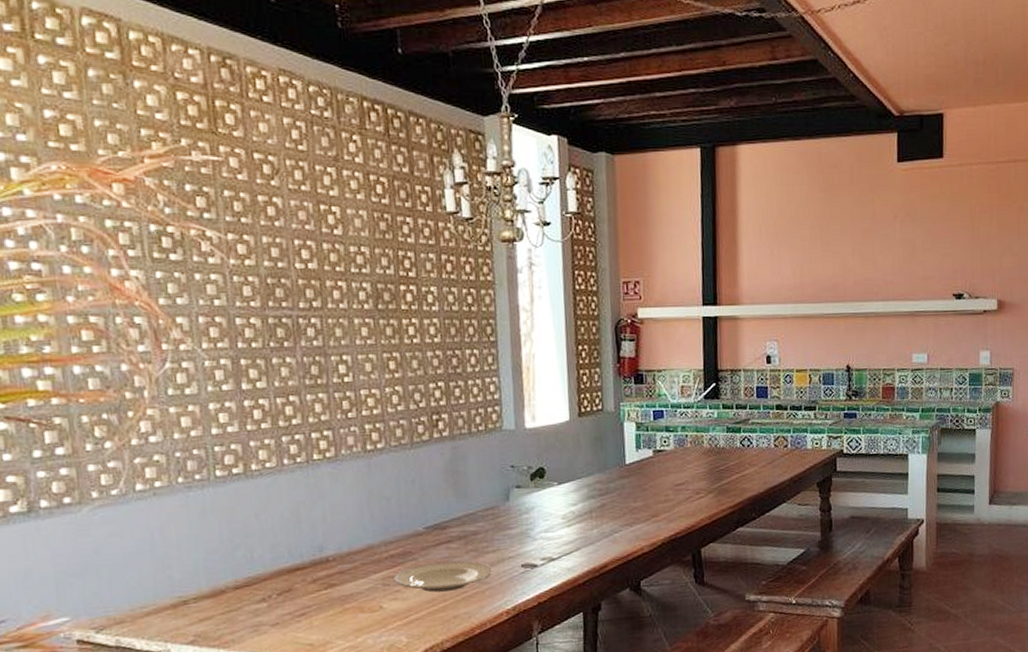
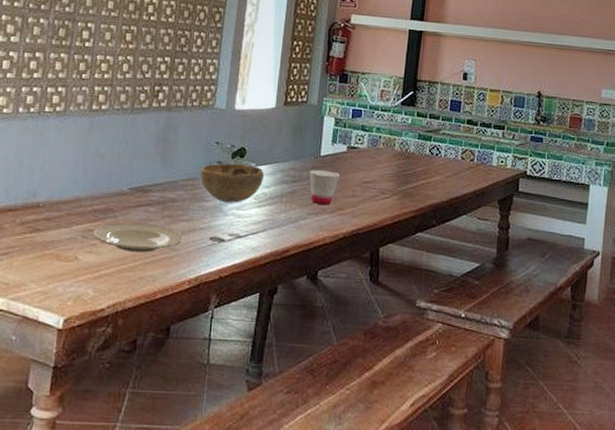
decorative bowl: none [499,484,569,528] -> present [200,163,264,203]
cup: none [617,478,649,515] -> present [309,170,340,206]

